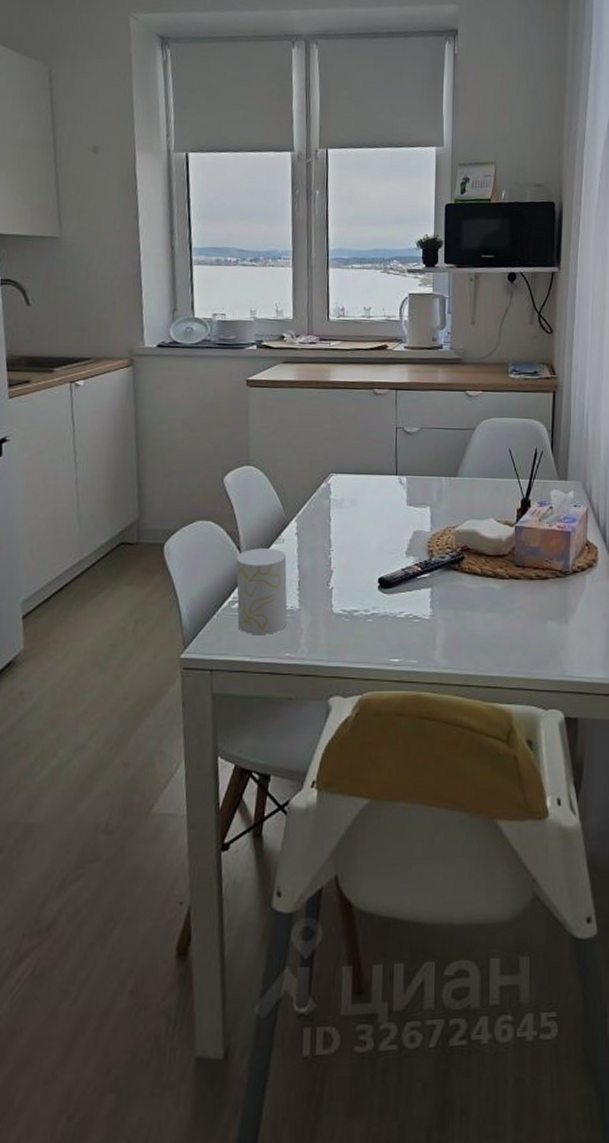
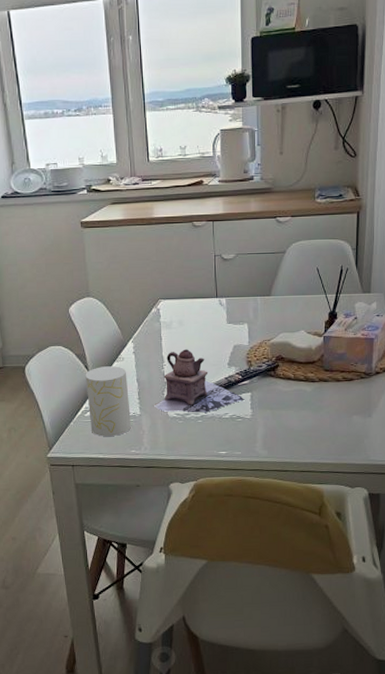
teapot: none [315,533,424,610] -> present [153,349,245,413]

